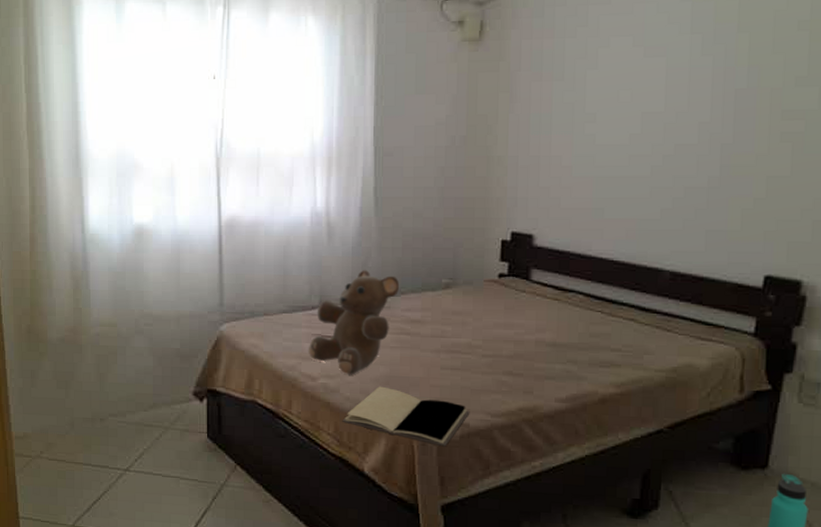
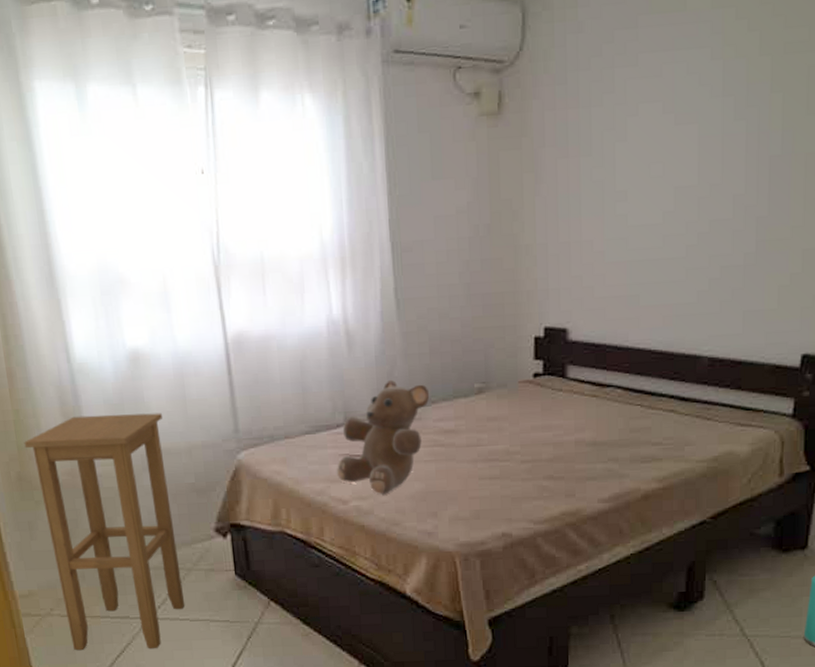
stool: none [36,280,160,499] -> present [24,413,185,650]
book: present [342,386,470,447] -> none [379,503,512,560]

